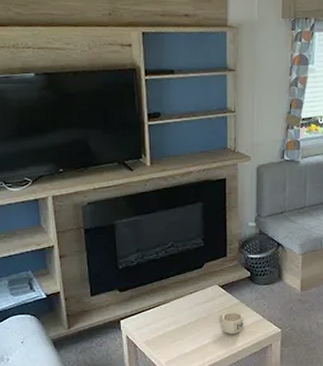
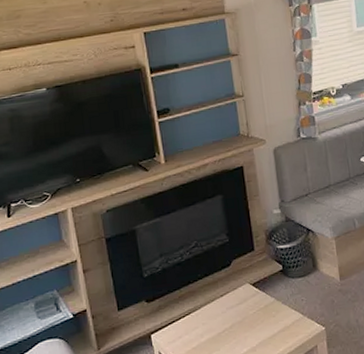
mug: present [218,312,244,335] -> none [254,312,284,339]

